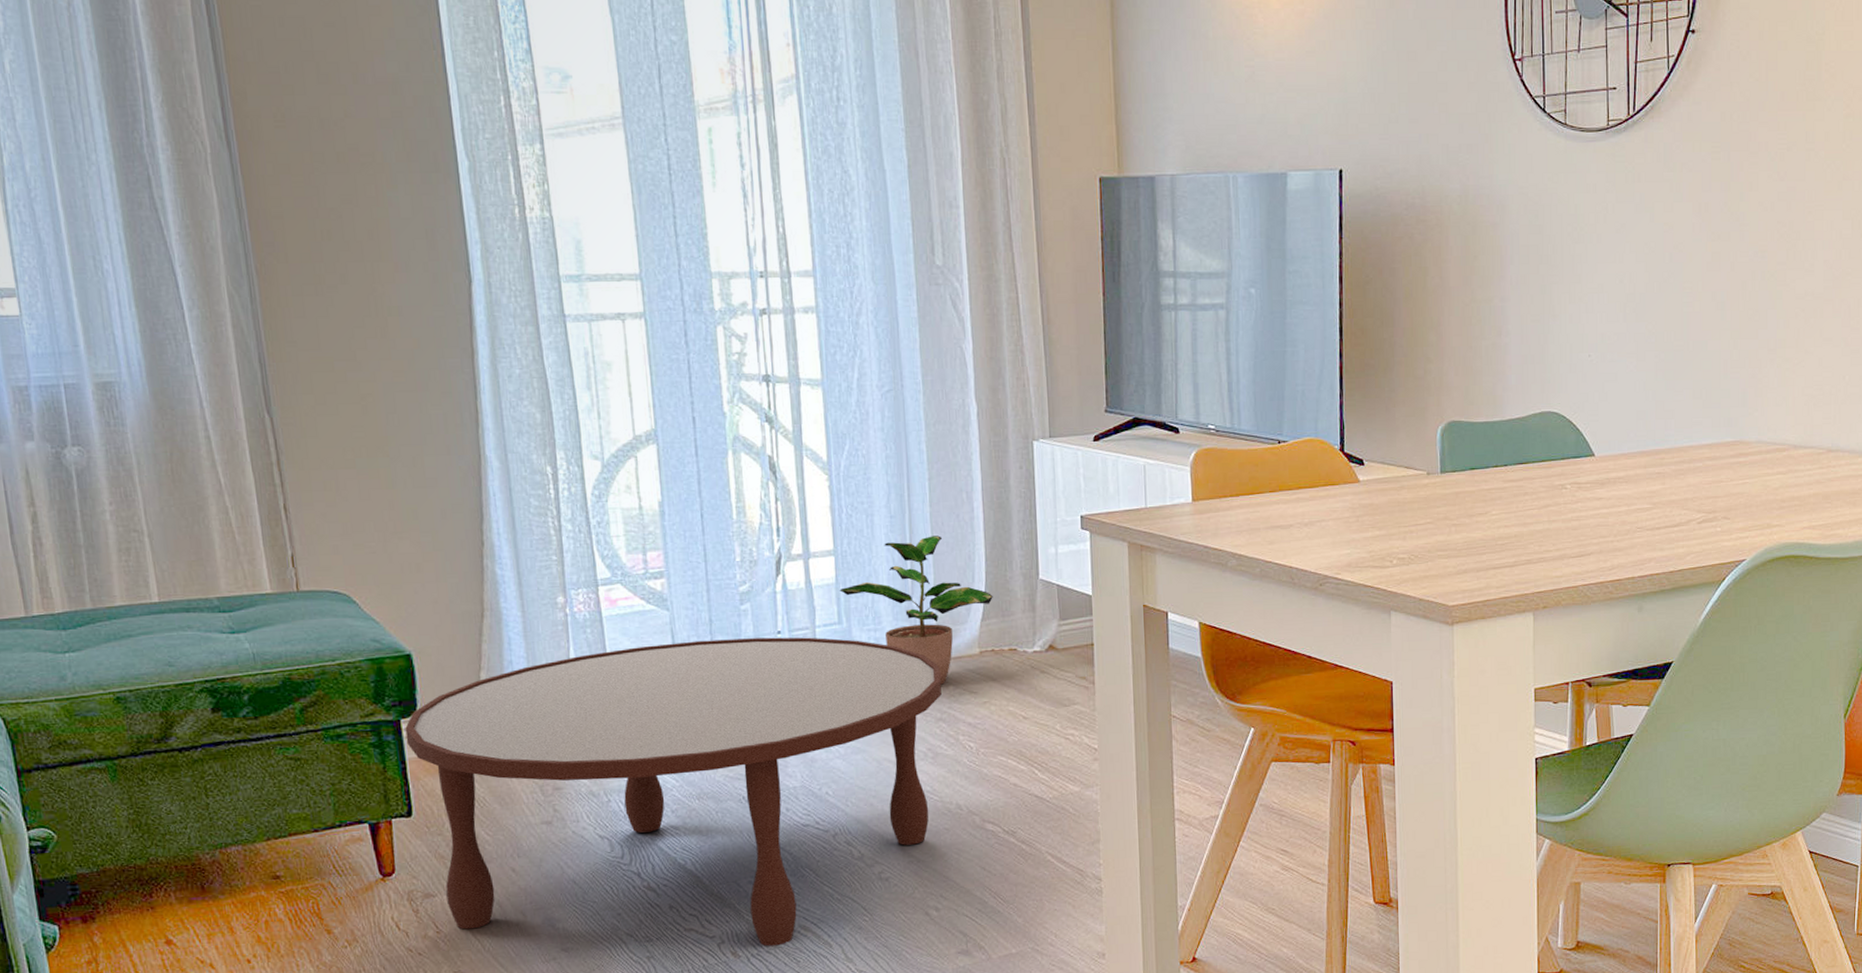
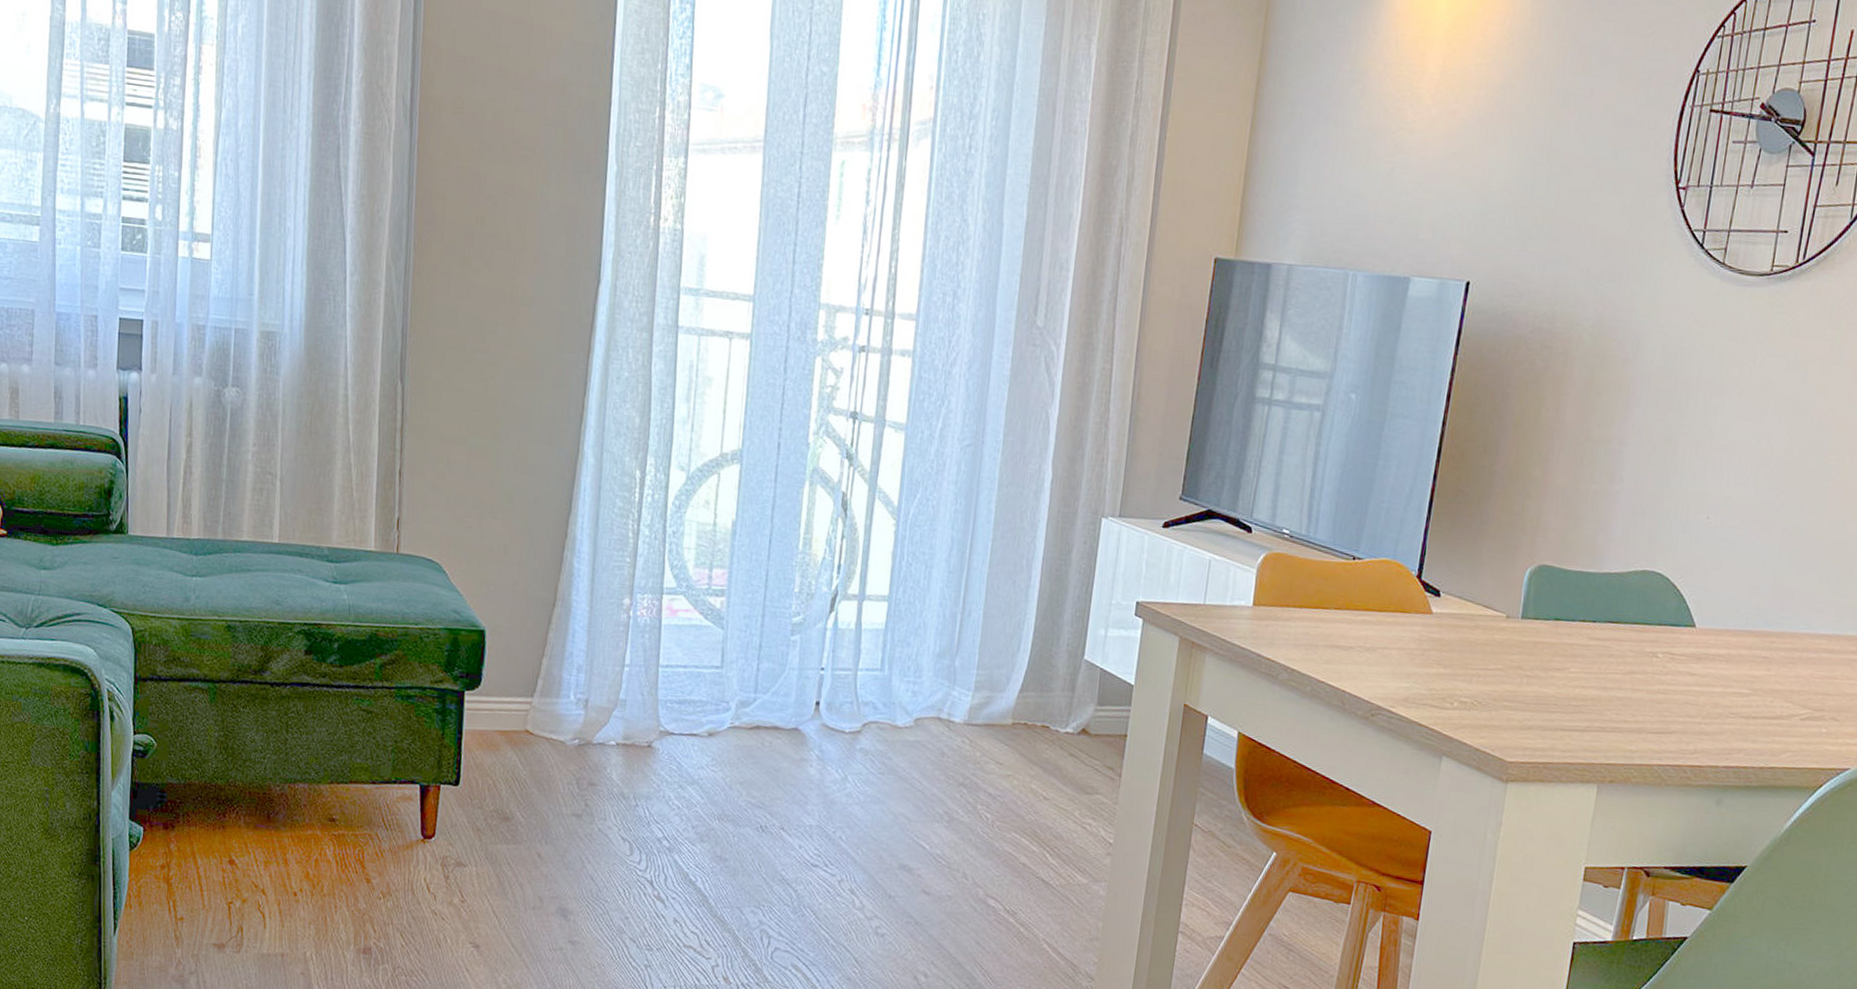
coffee table: present [405,637,942,947] -> none [466,658,971,981]
potted plant: present [839,535,993,685] -> none [887,597,1035,750]

